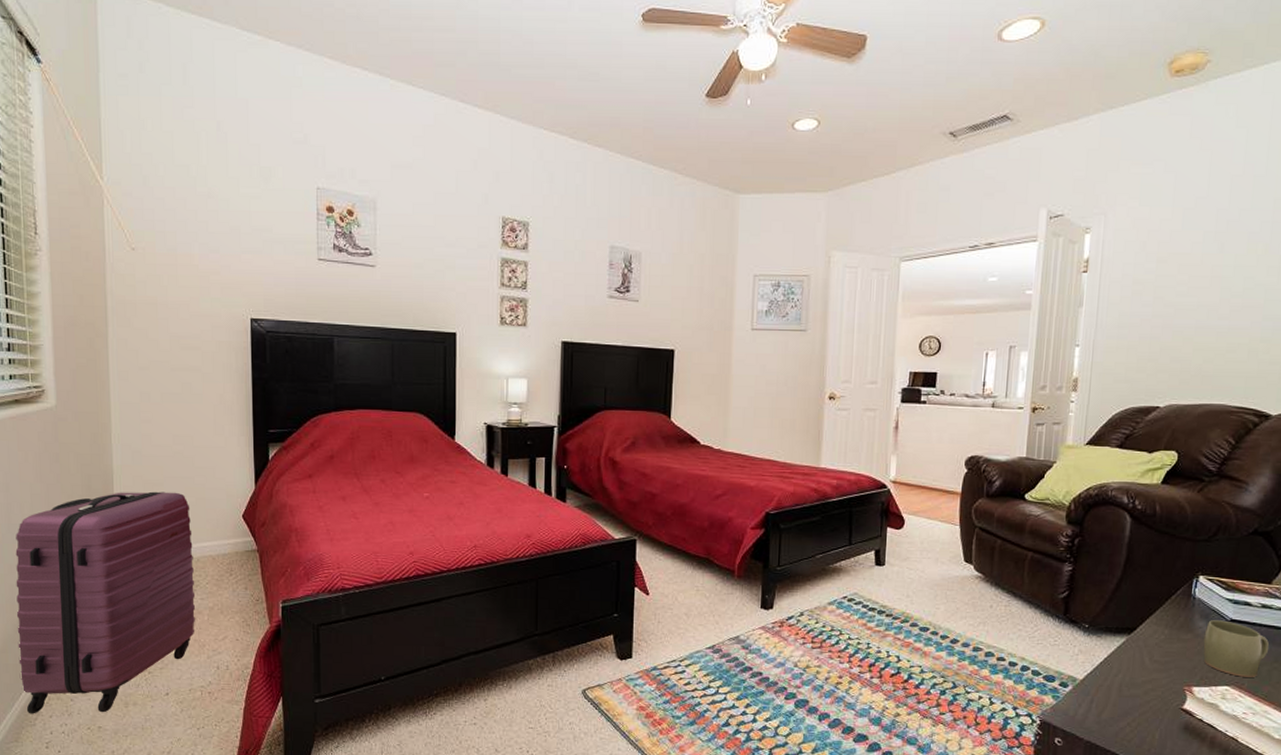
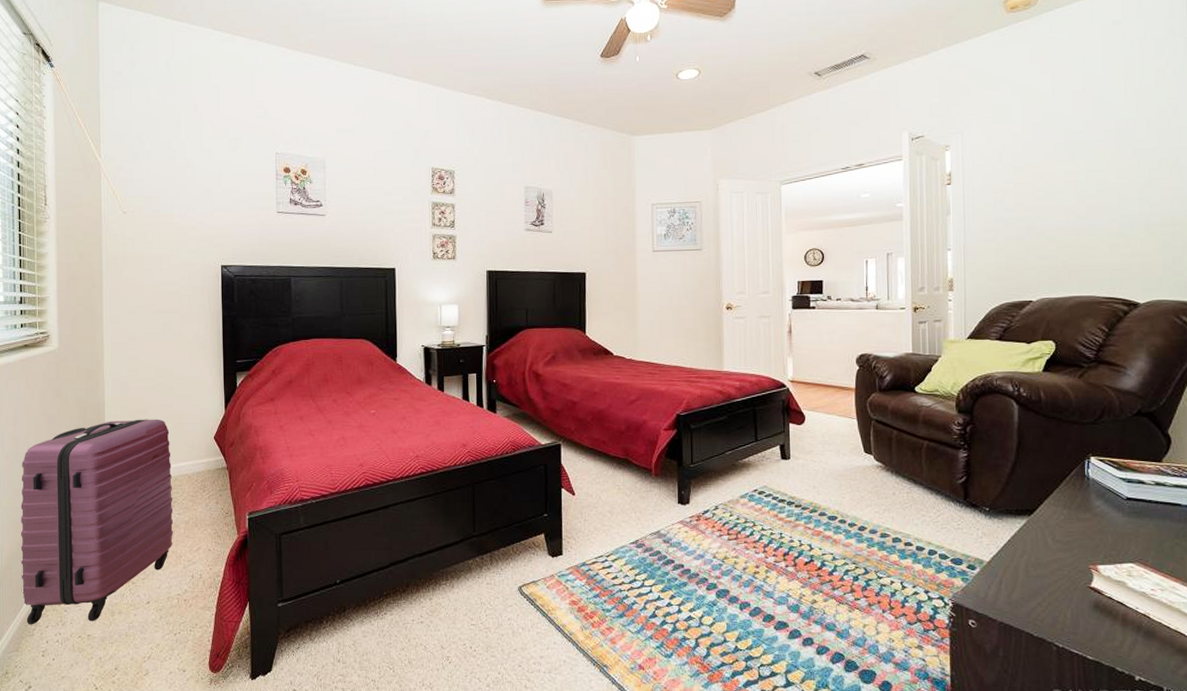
mug: present [1203,620,1270,677] -> none [1102,499,1169,554]

